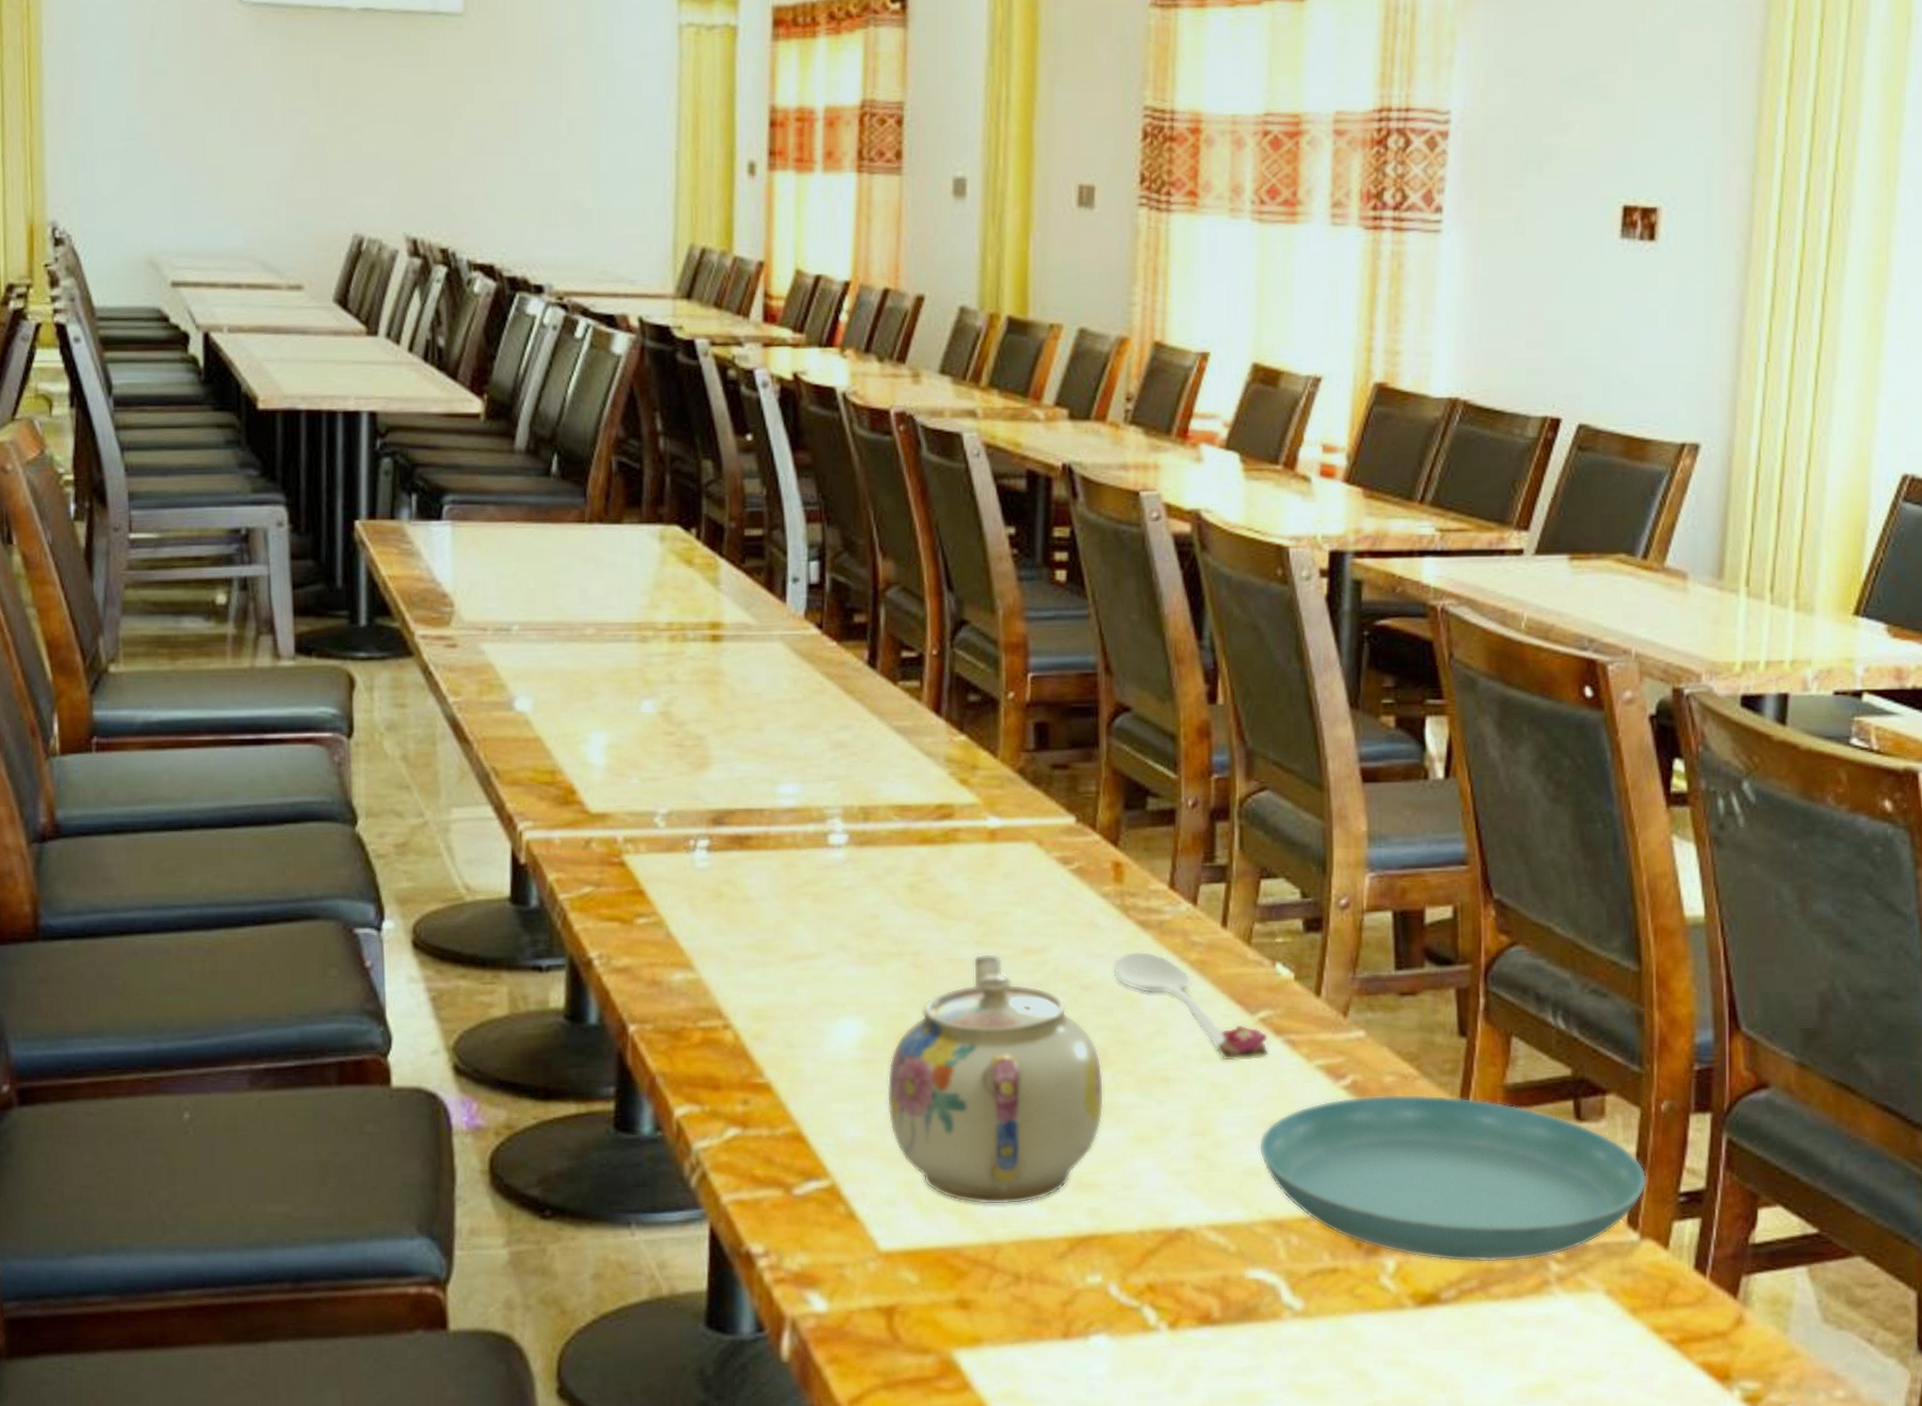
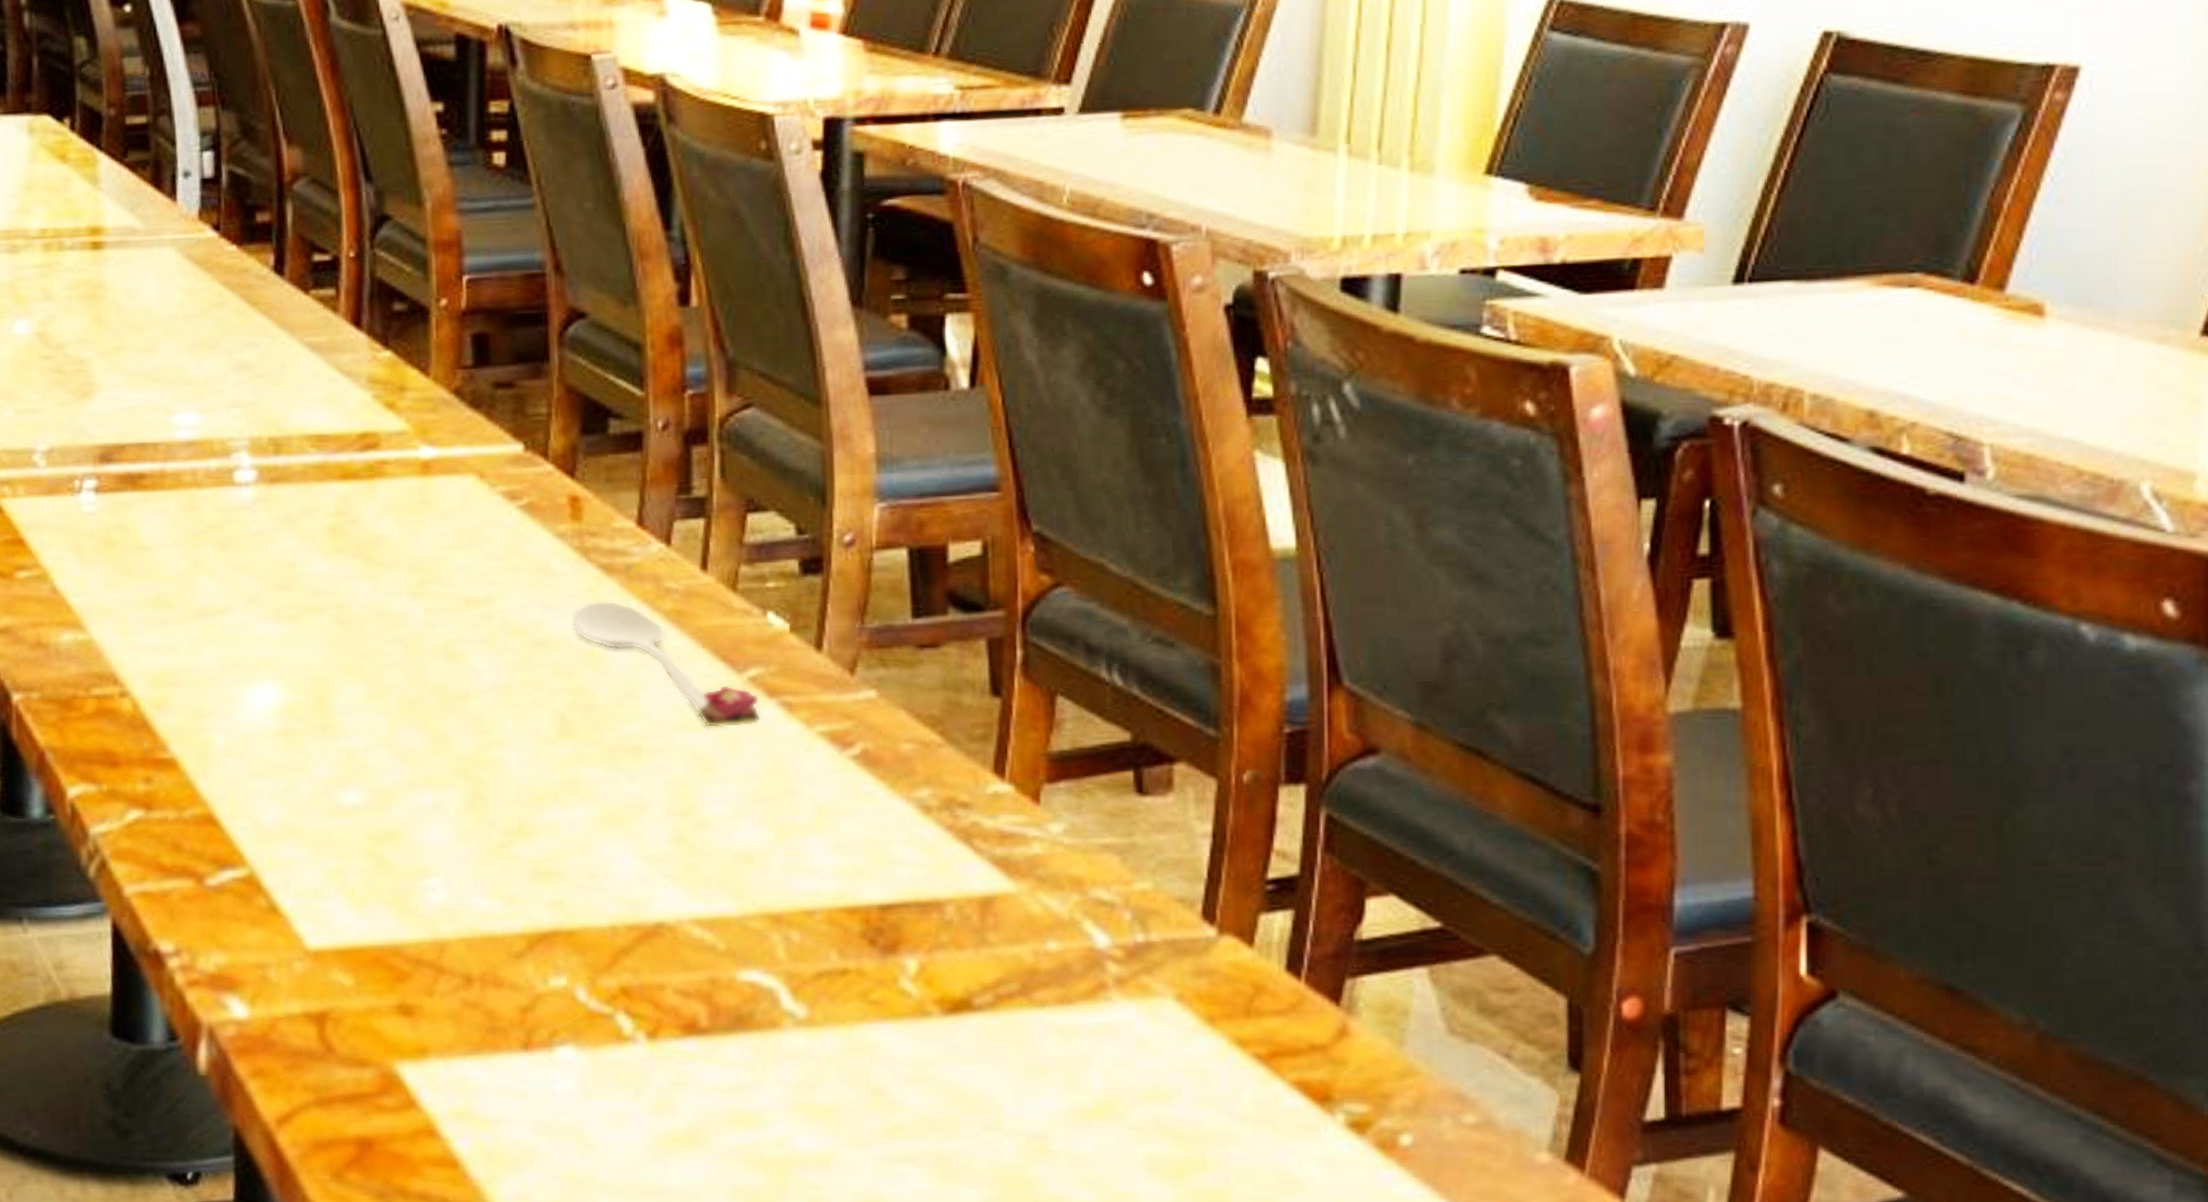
teapot: present [886,953,1105,1205] -> none [310,605,566,897]
saucer: present [1258,1094,1647,1262] -> none [750,765,1226,962]

